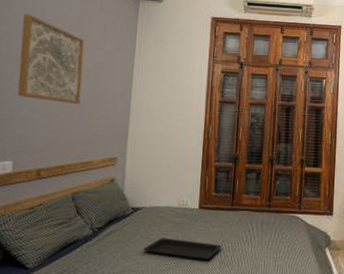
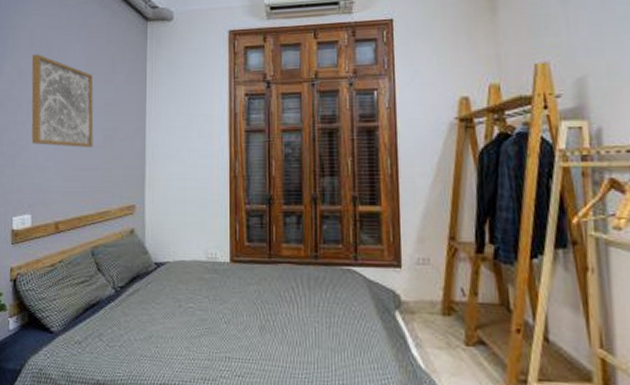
serving tray: present [143,238,222,260] -> none [170,298,261,325]

